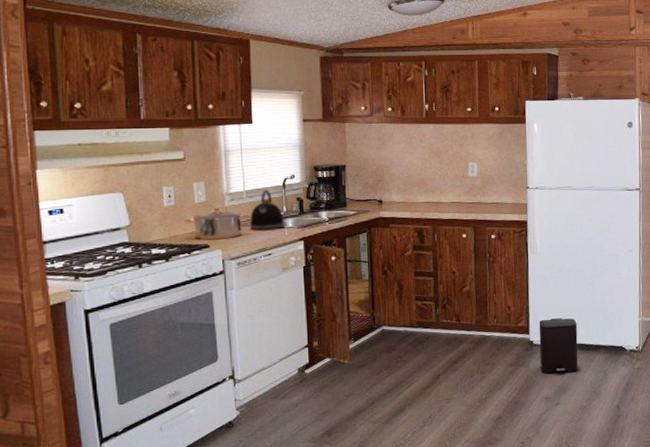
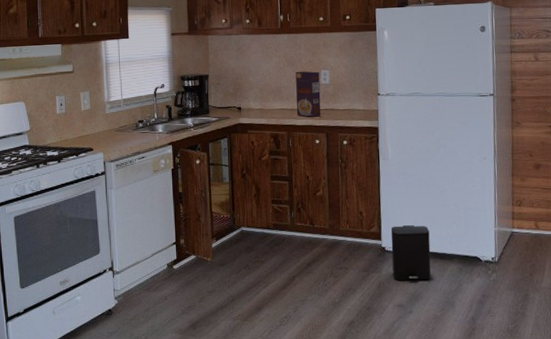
cooking pot: present [183,208,250,240] -> none [72,115,127,144]
kettle: present [249,189,285,231] -> none [126,98,156,136]
cereal box: none [442,163,469,212] -> present [296,71,321,118]

